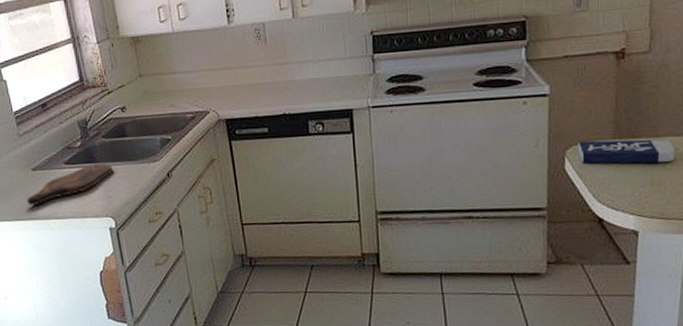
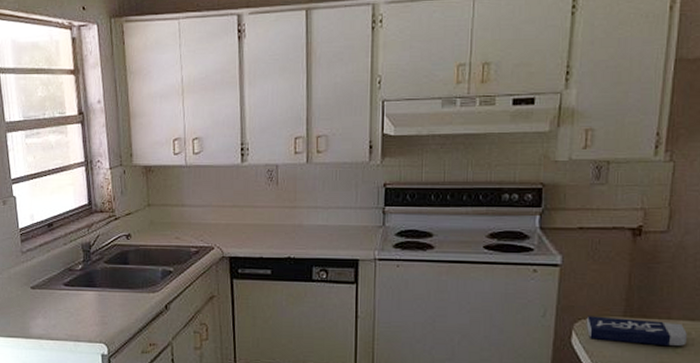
cutting board: present [27,163,114,205] -> none [22,289,112,323]

